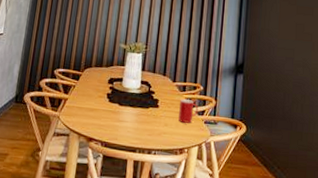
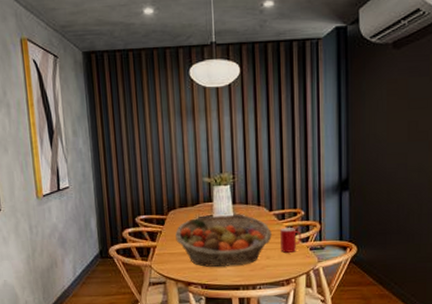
fruit basket: none [86,78,172,128] -> present [175,214,272,267]

